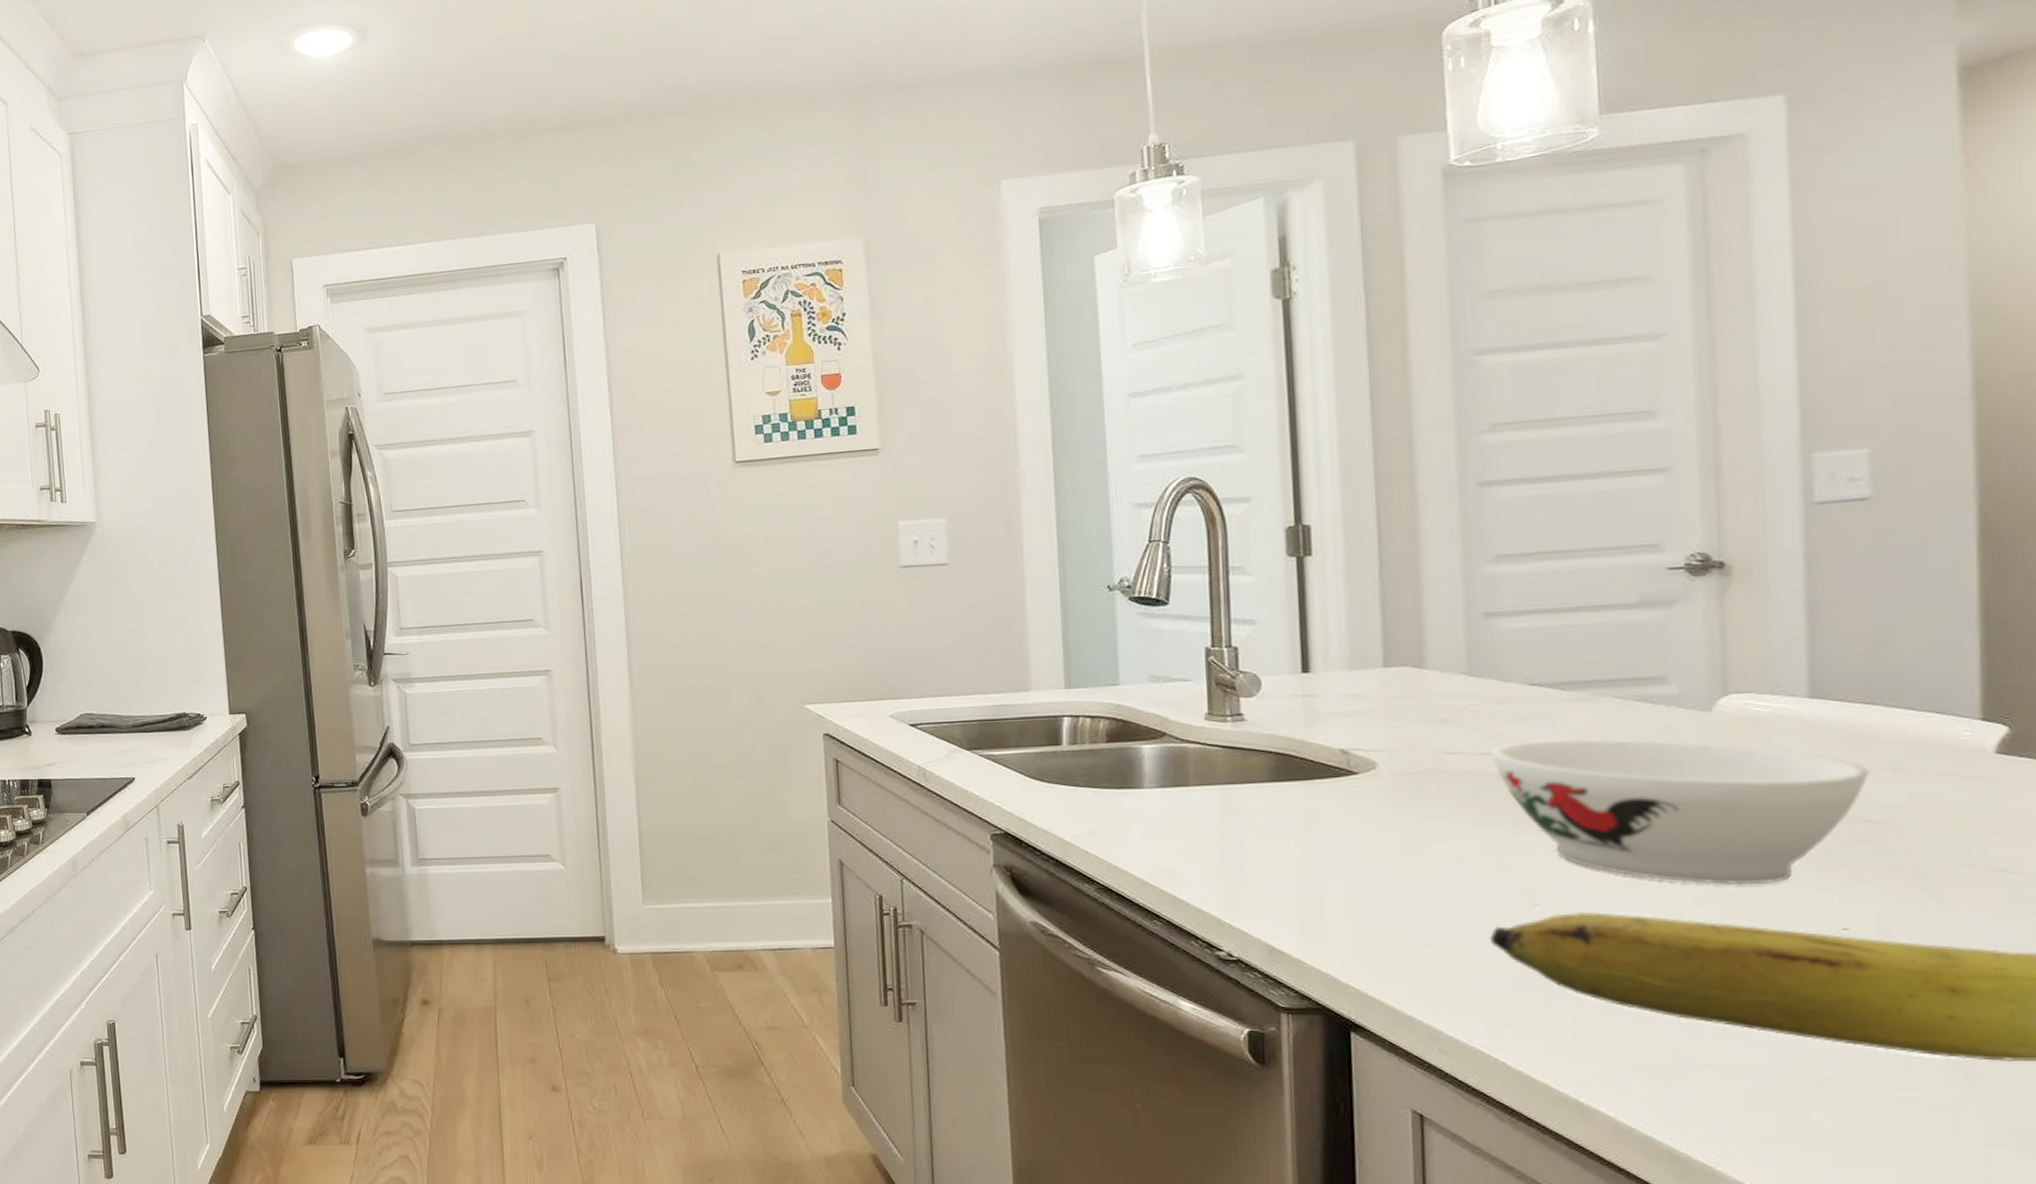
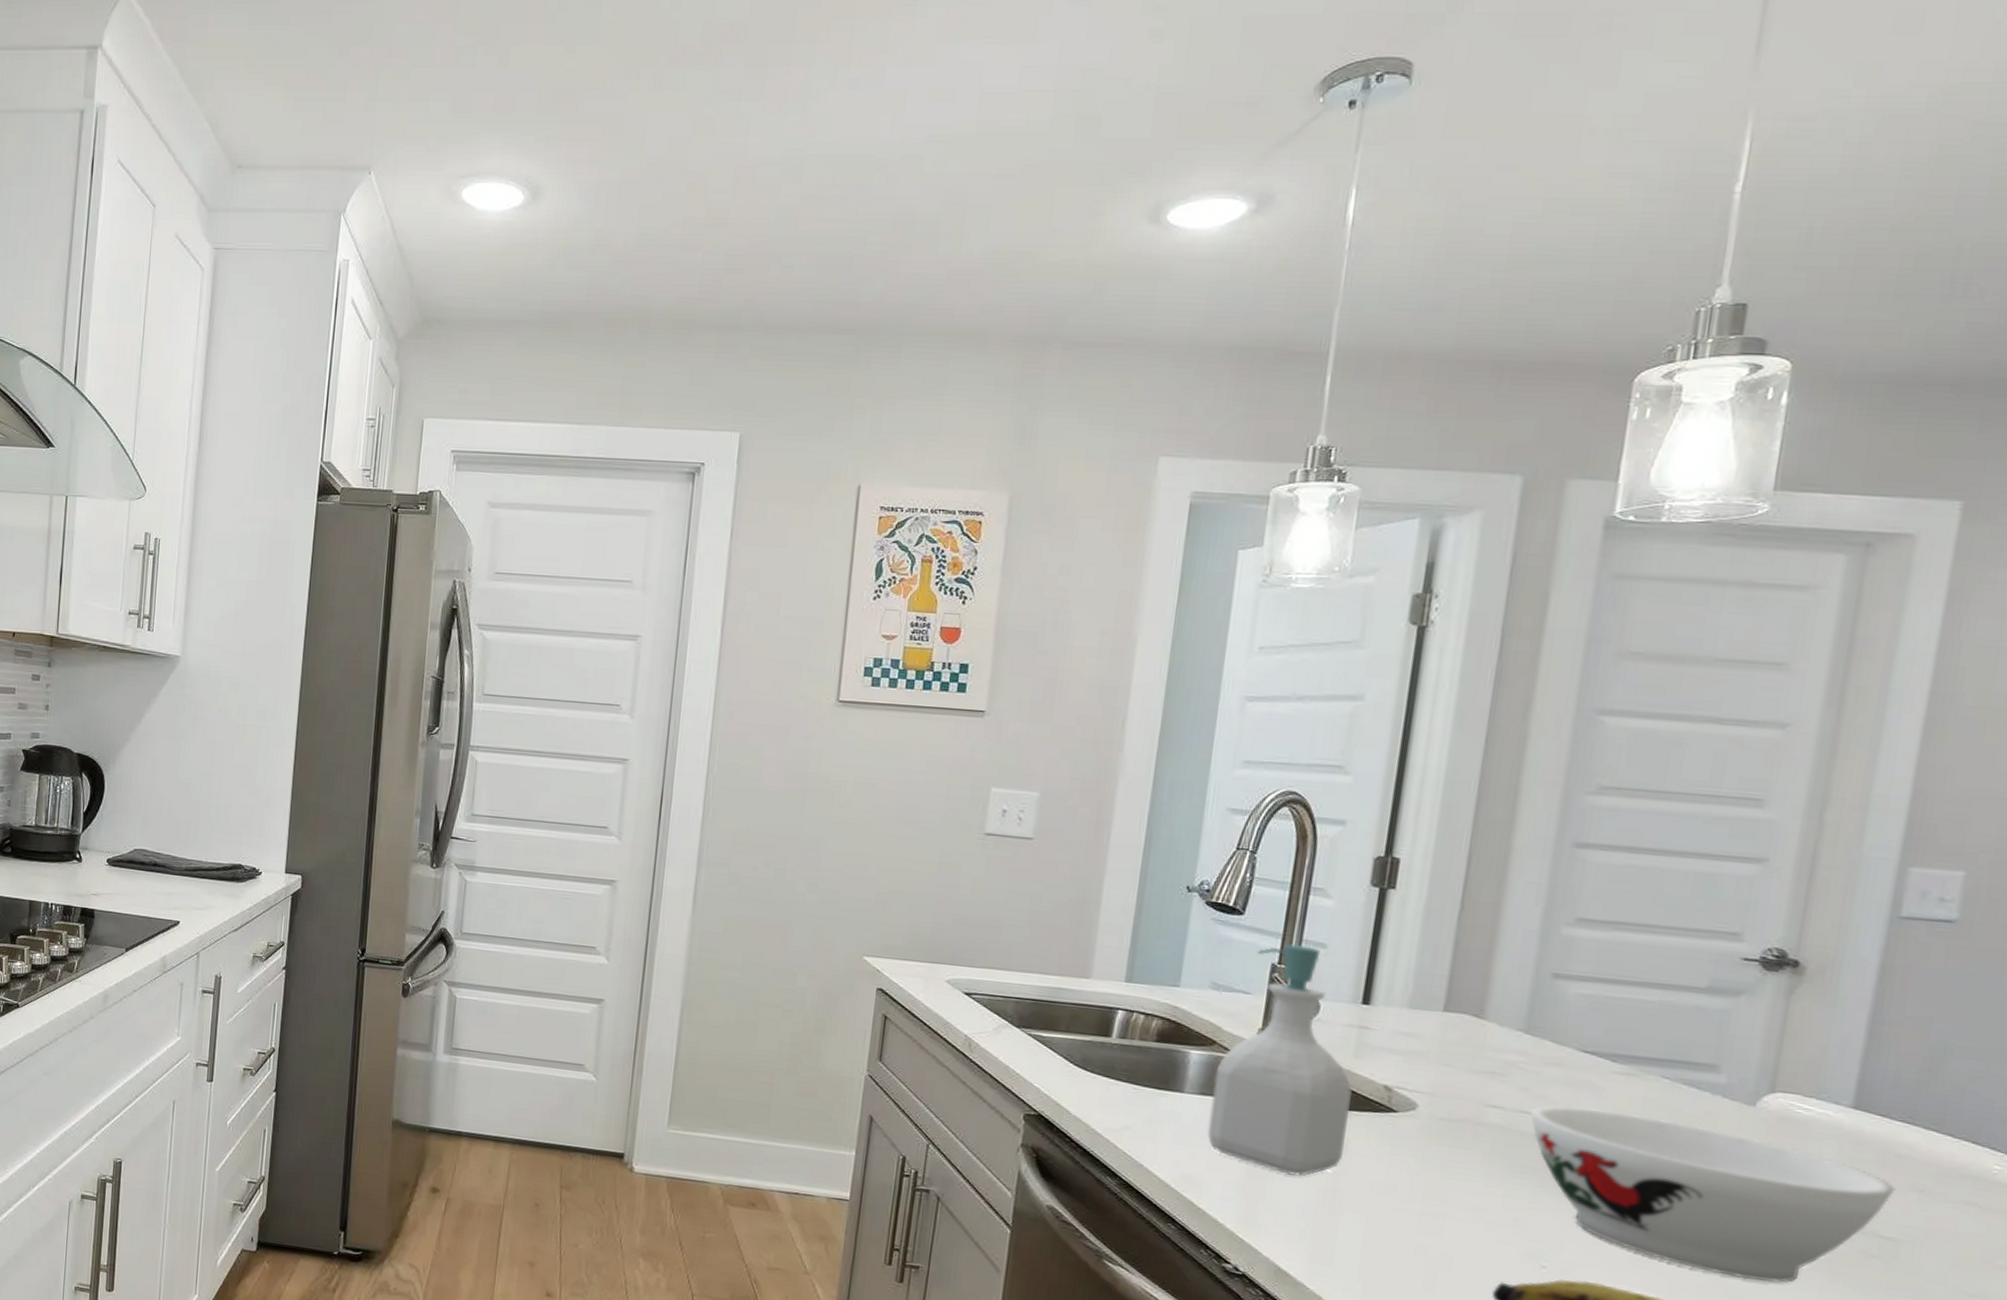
soap bottle: none [1171,624,1313,853] -> present [1207,943,1352,1176]

